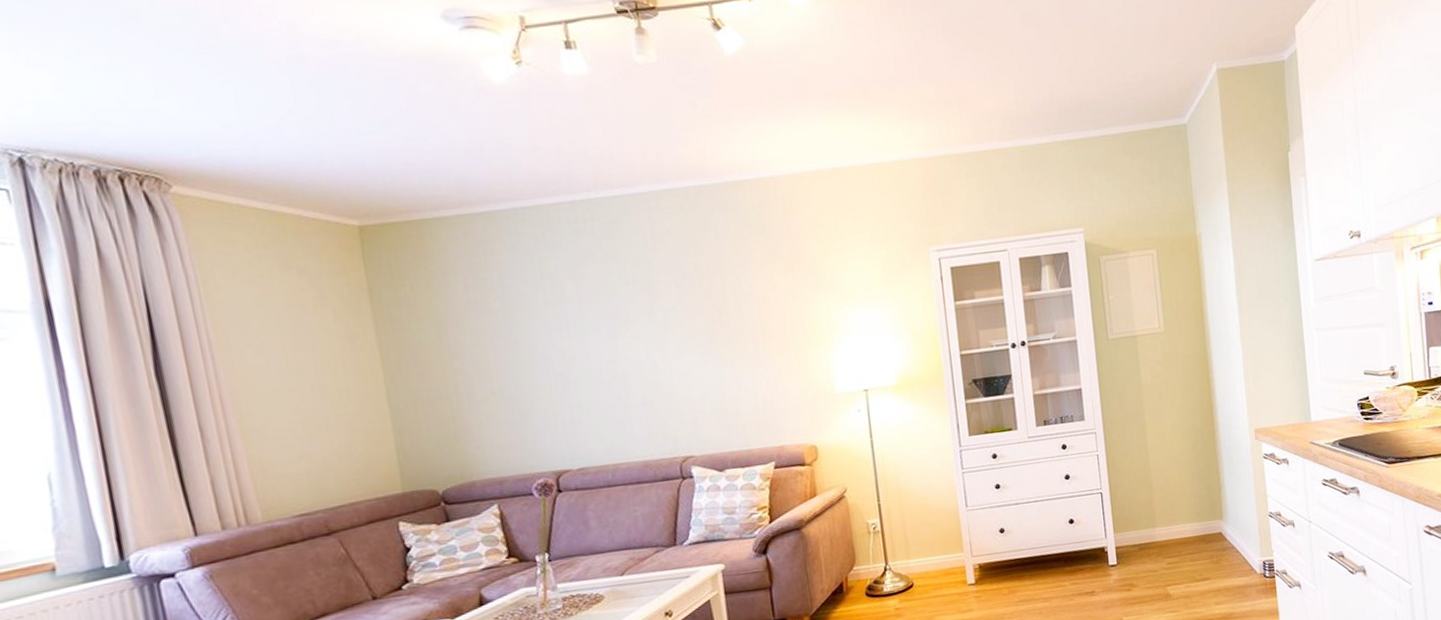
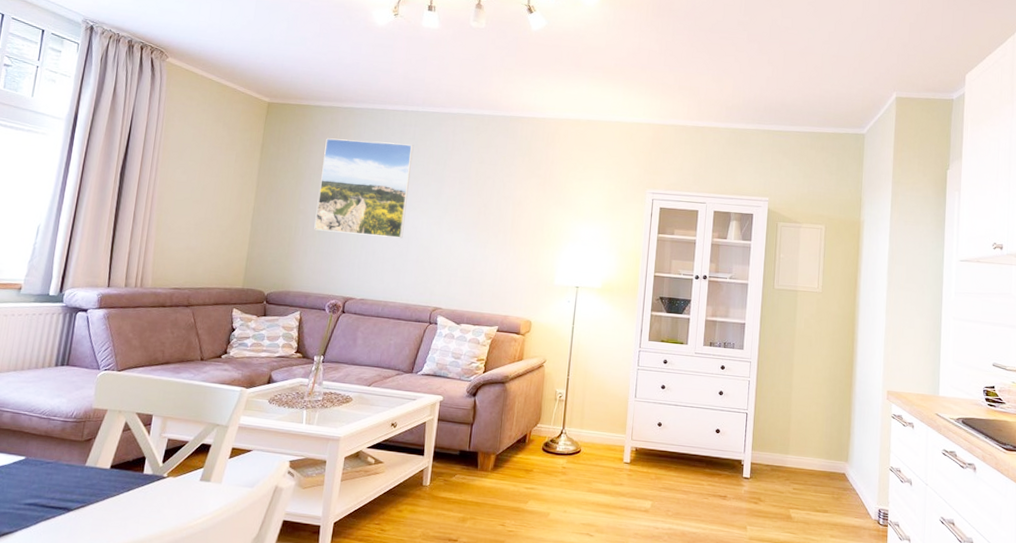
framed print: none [464,248,616,393] -> present [314,138,414,238]

